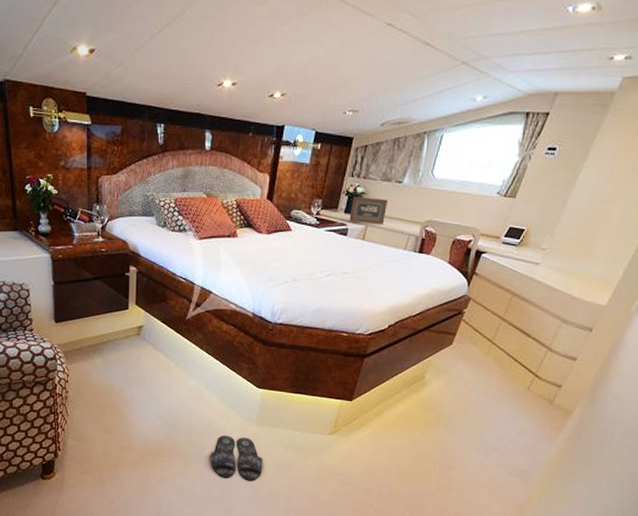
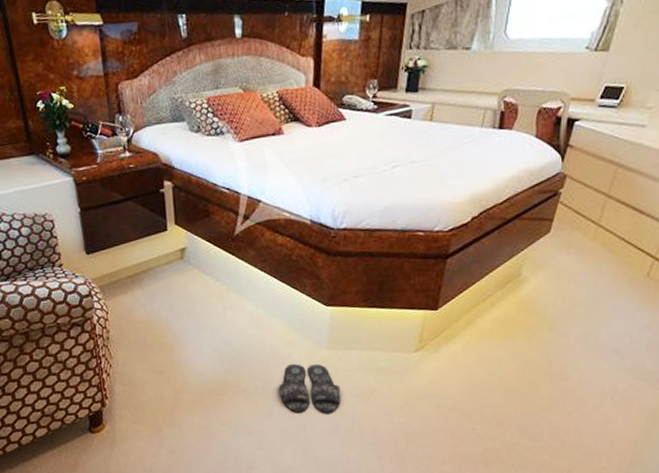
picture frame: present [349,196,388,225] -> none [412,70,456,102]

